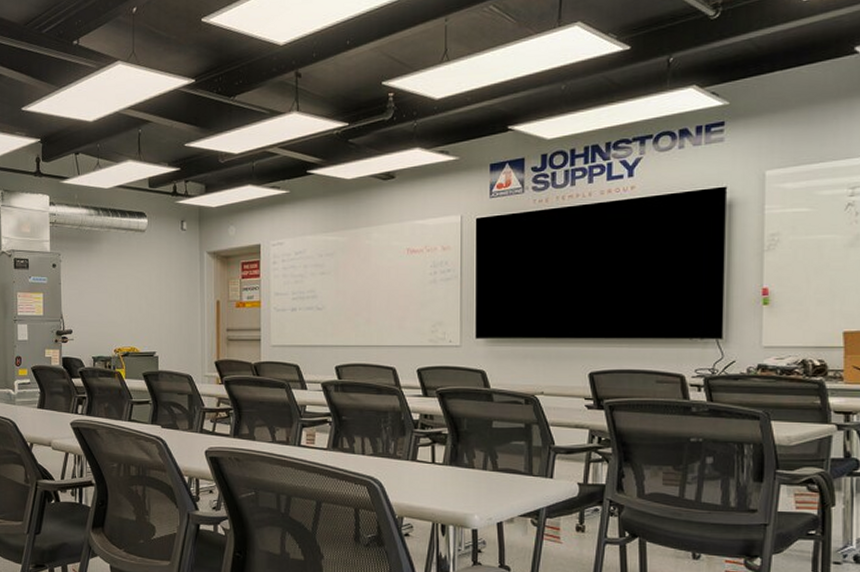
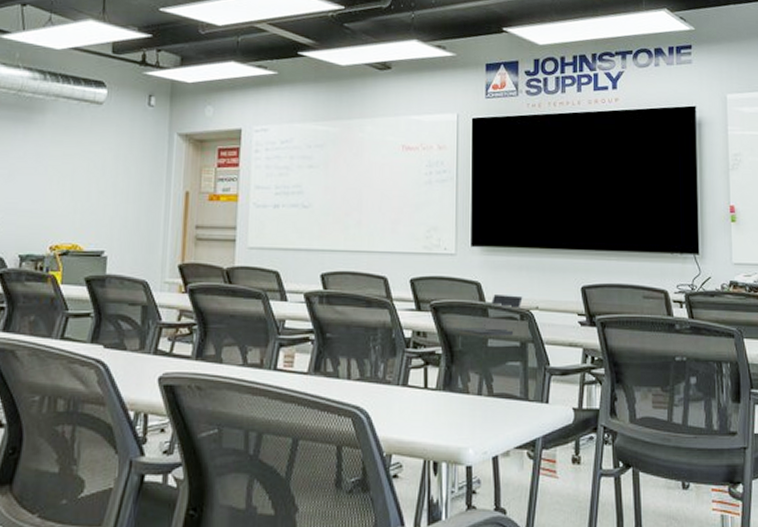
laptop computer: none [459,382,528,418] -> present [454,295,523,336]

